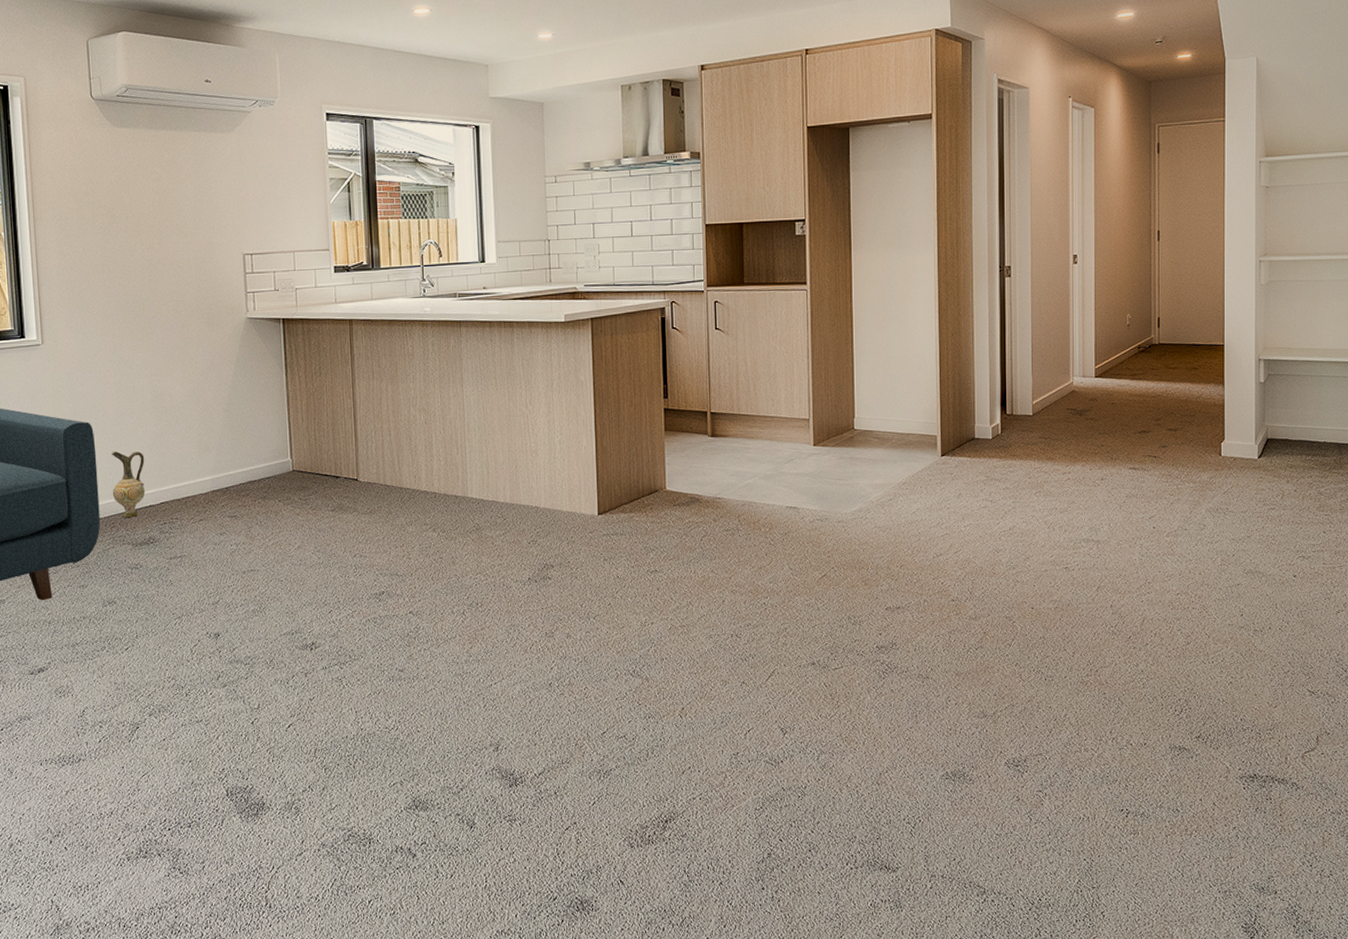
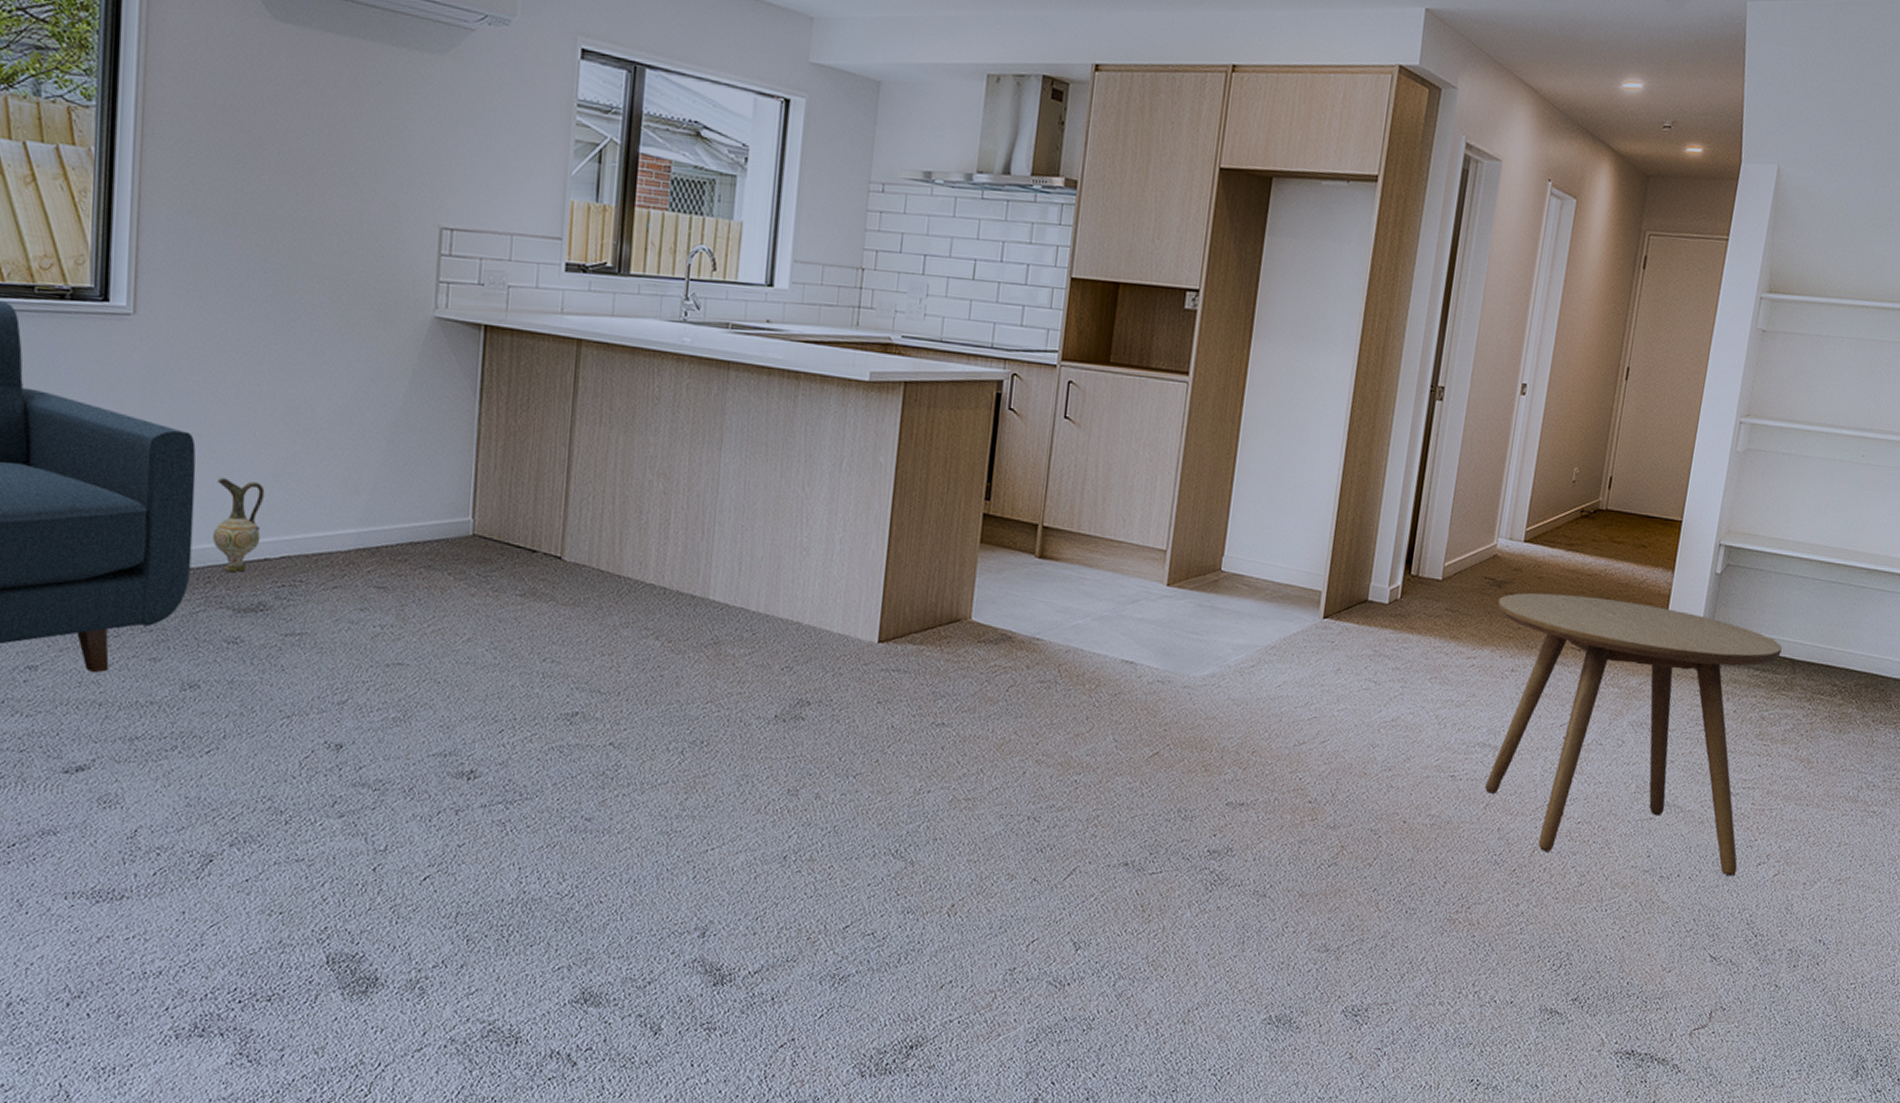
side table: none [1081,413,1327,625] -> present [1485,592,1782,877]

